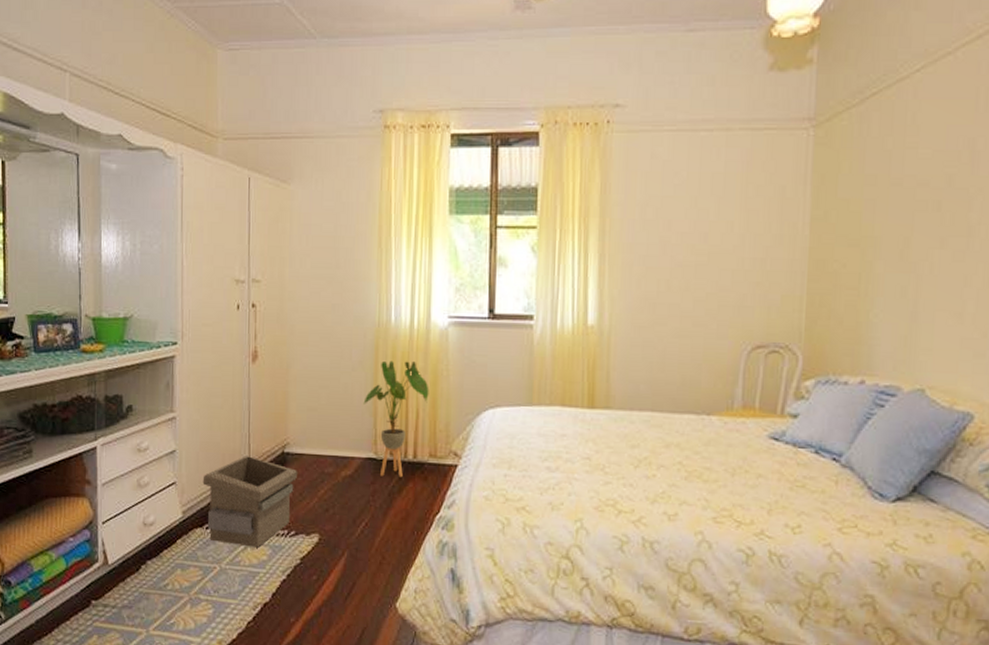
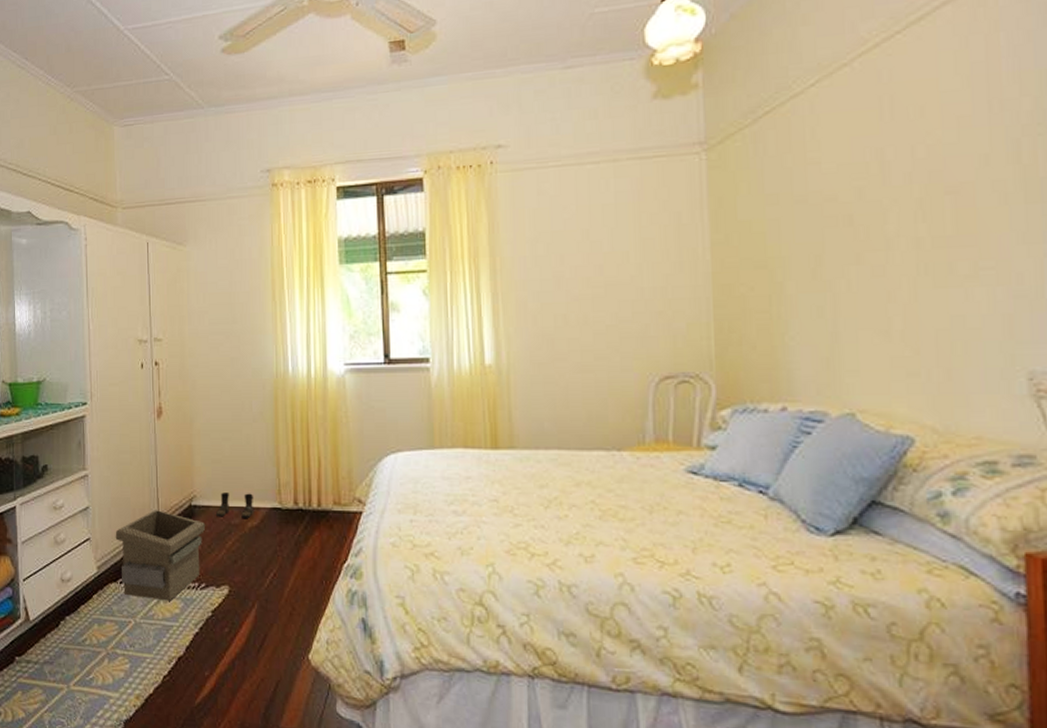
boots: none [309,441,350,467] -> present [216,493,254,518]
house plant: present [363,360,429,478] -> none [265,410,330,527]

